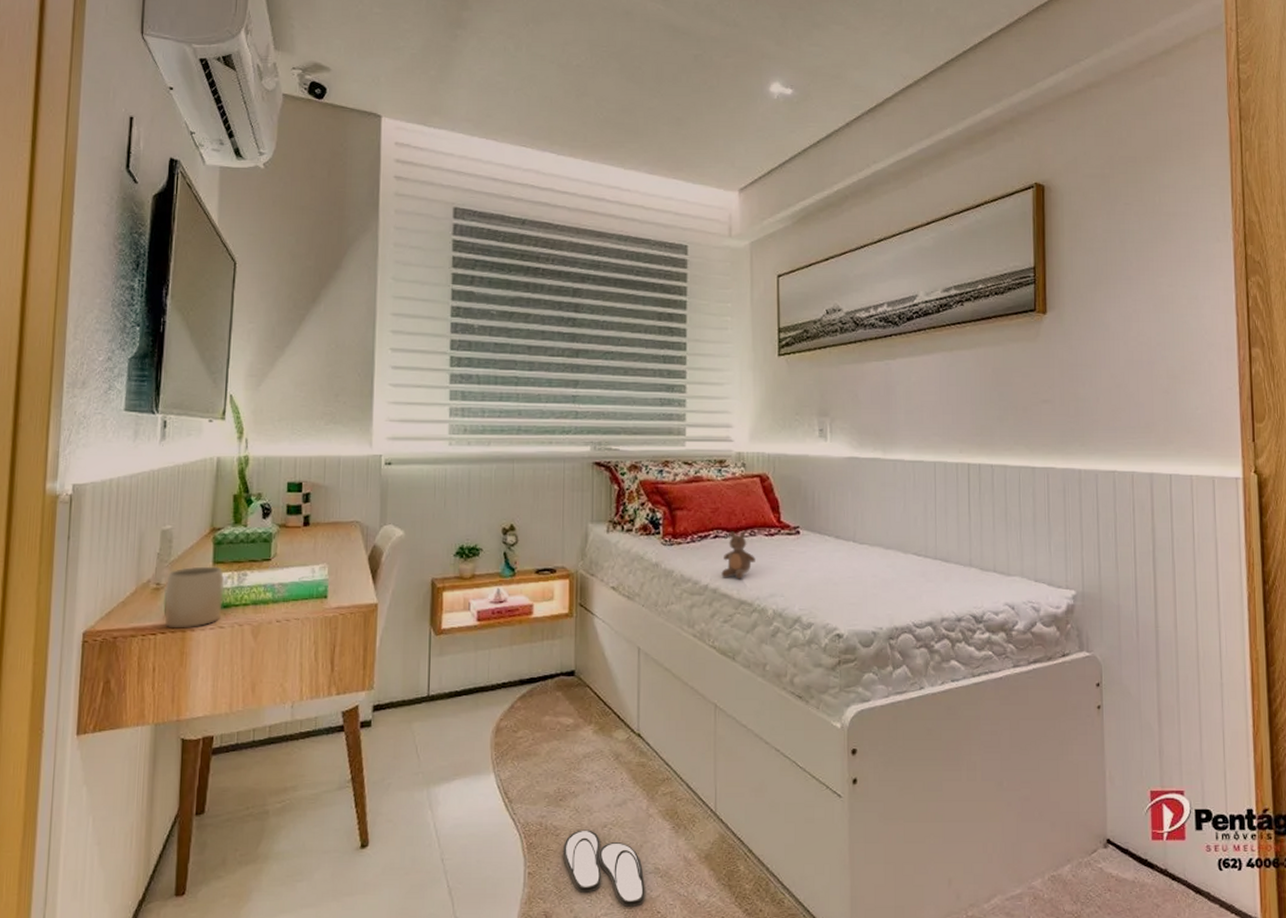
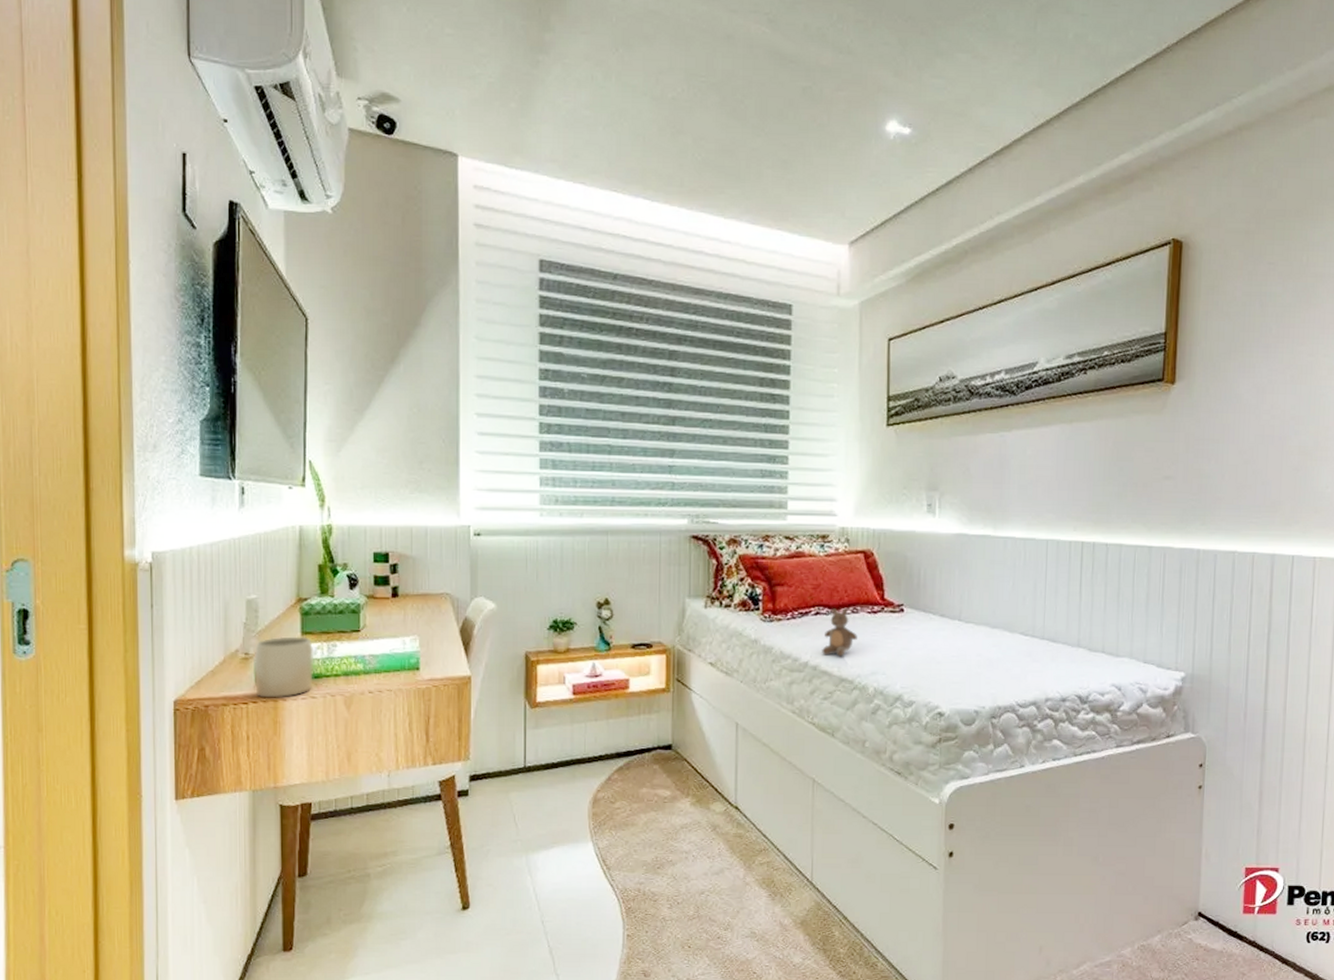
slippers: present [563,830,645,907] -> none [661,896,742,967]

